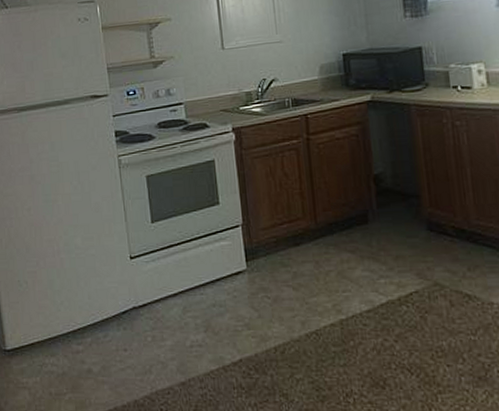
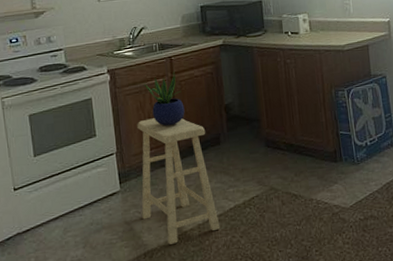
stool: none [266,186,369,340] -> present [137,118,220,244]
potted plant: none [274,131,324,197] -> present [144,70,185,126]

